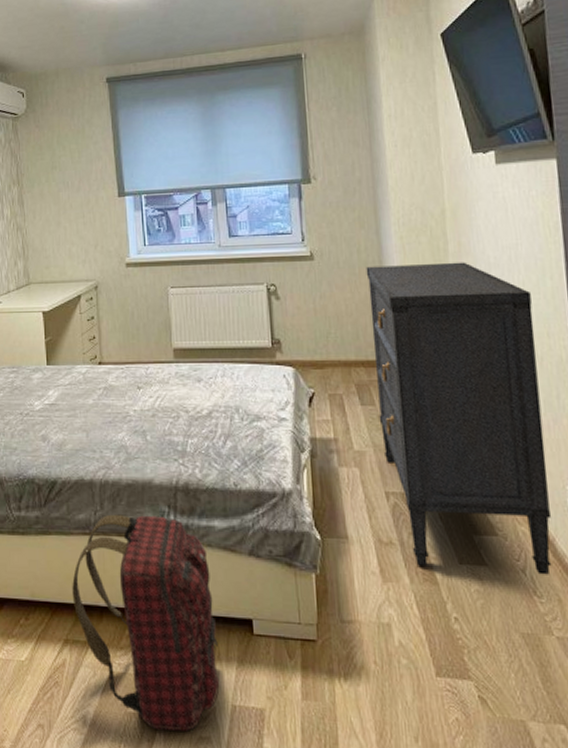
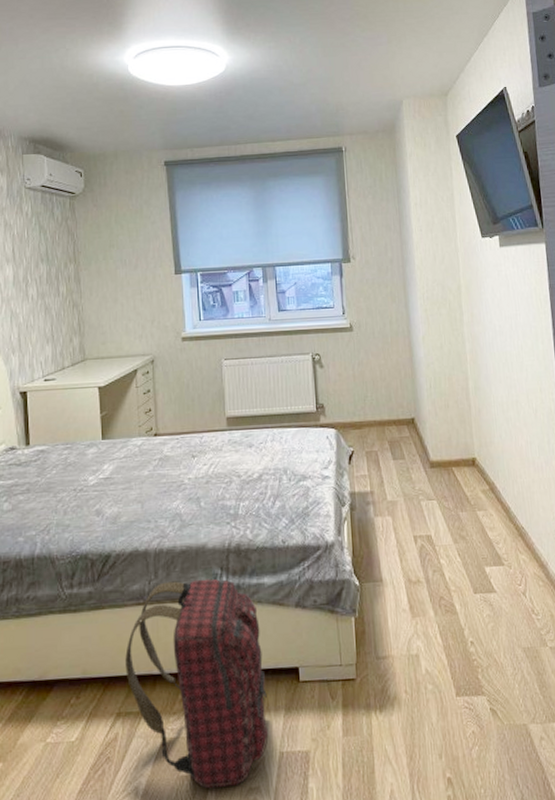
dresser: present [366,262,552,575] -> none [397,330,545,599]

